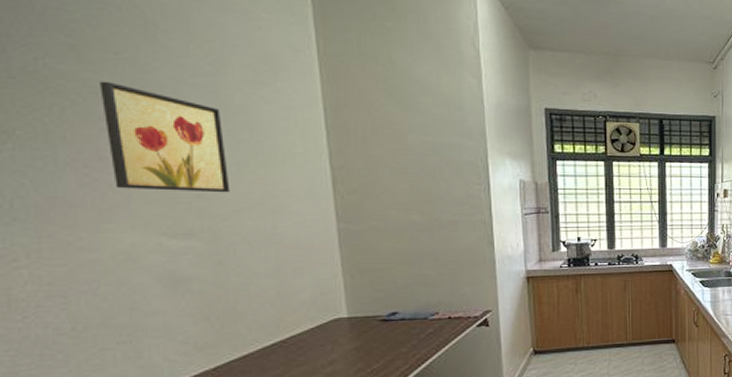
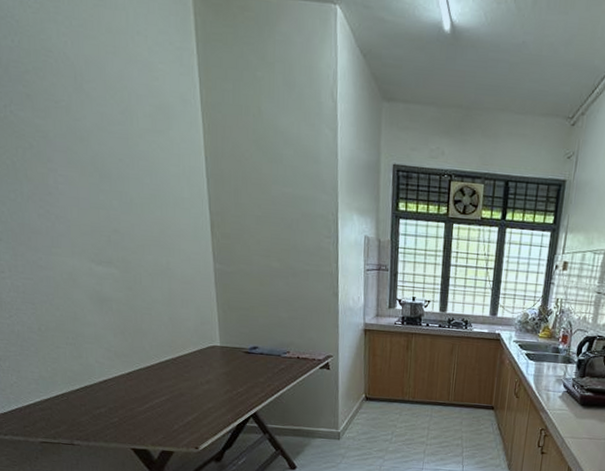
wall art: present [100,81,230,193] -> none [47,127,137,230]

